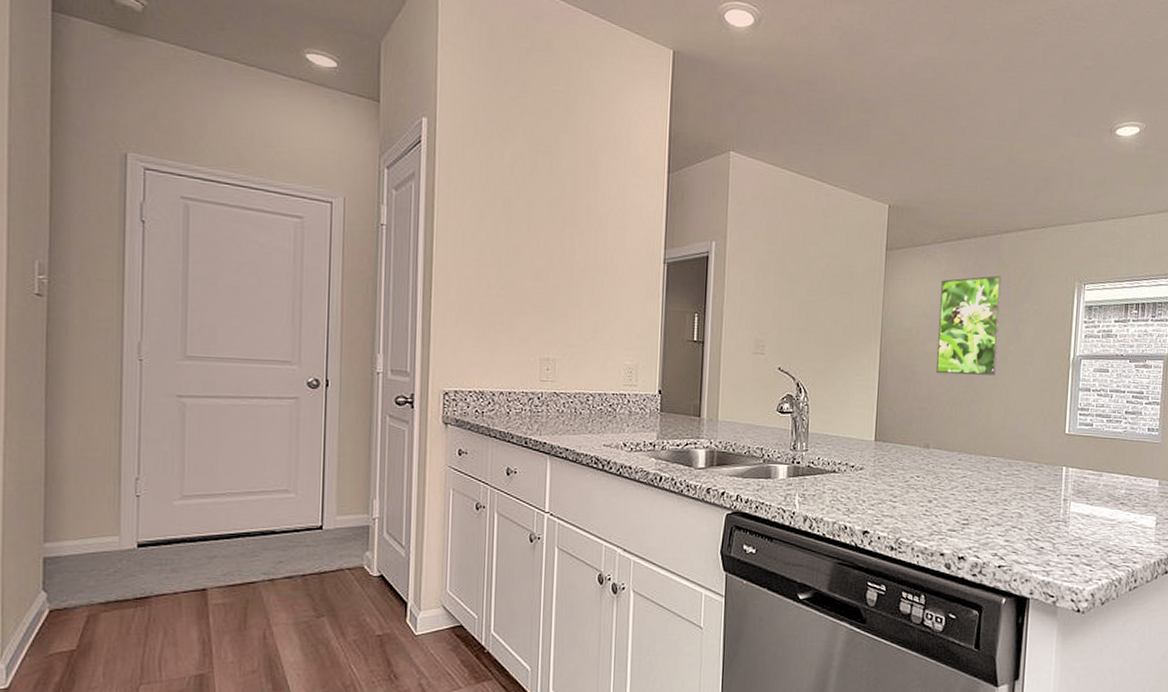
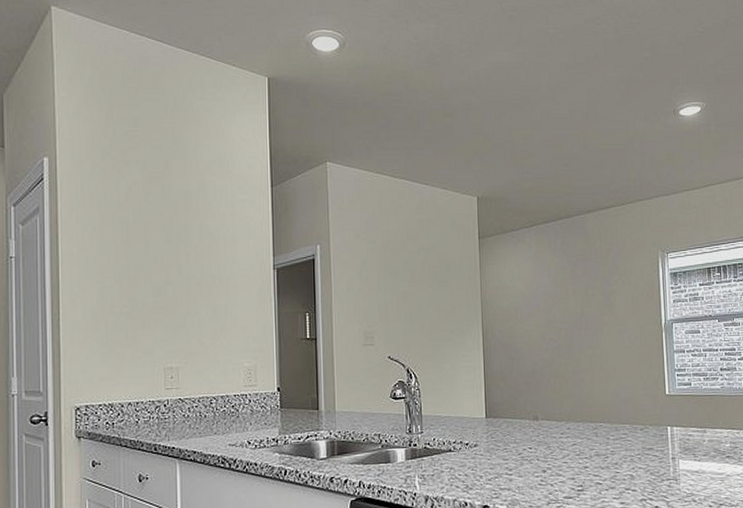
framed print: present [936,275,1002,376] -> none [532,253,593,349]

